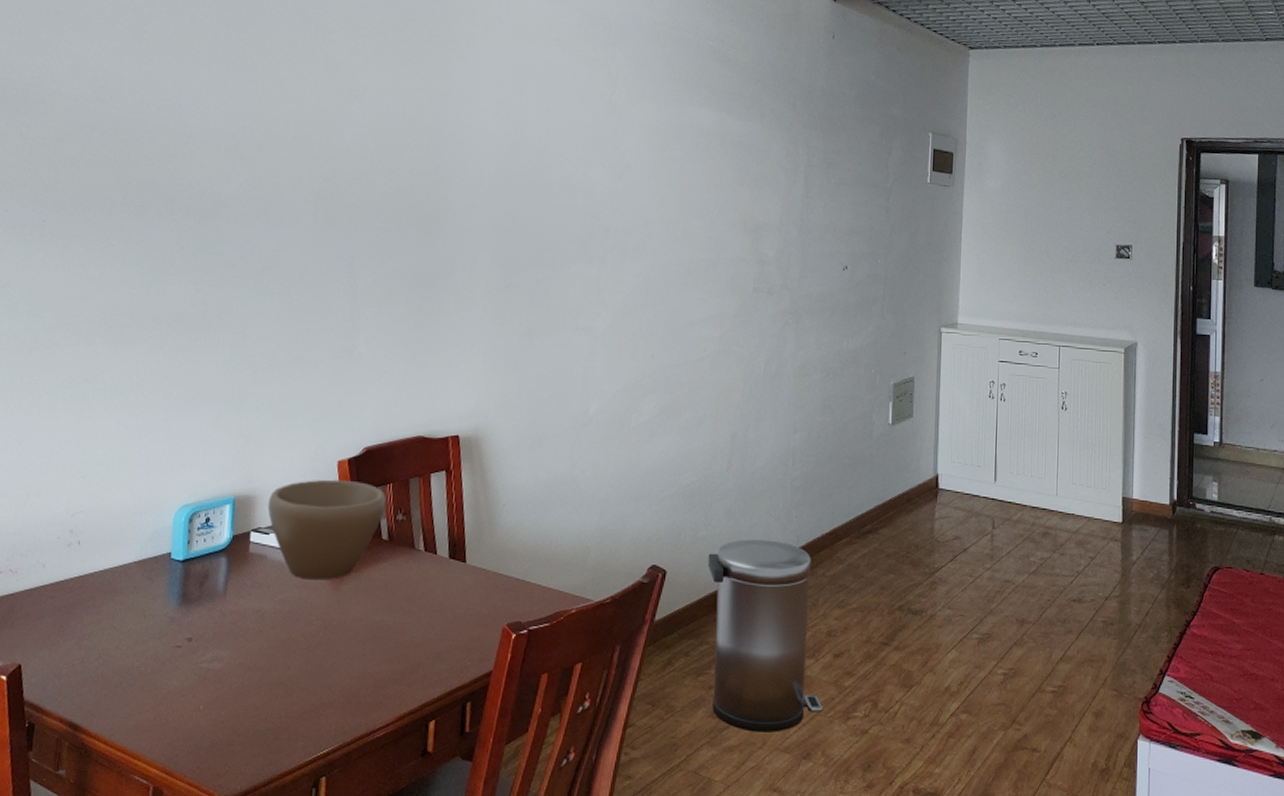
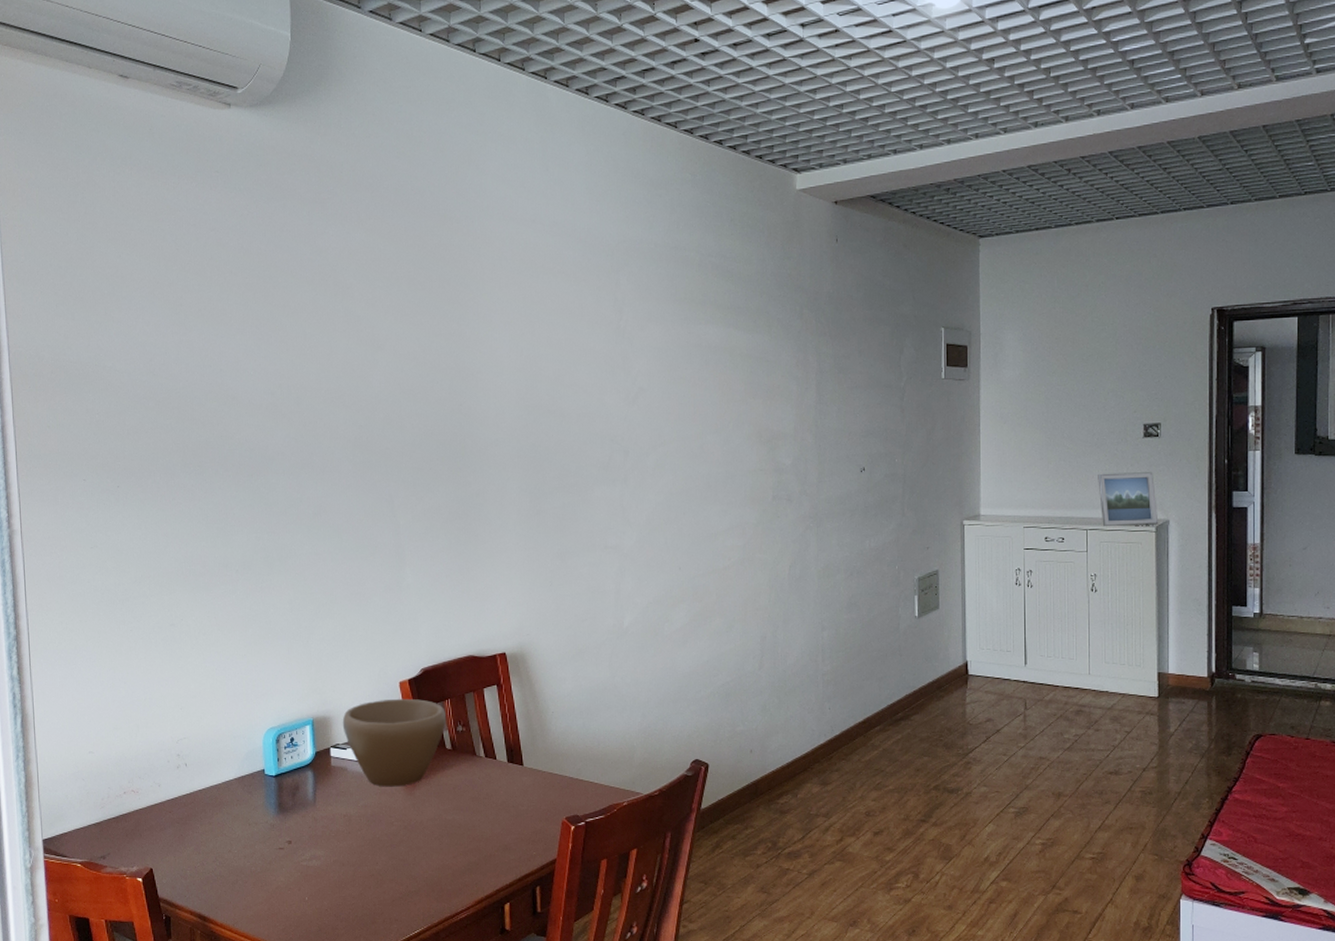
pedal bin: present [708,539,823,732] -> none [747,731,866,904]
picture frame: none [1071,290,1128,346] -> present [1098,472,1159,526]

